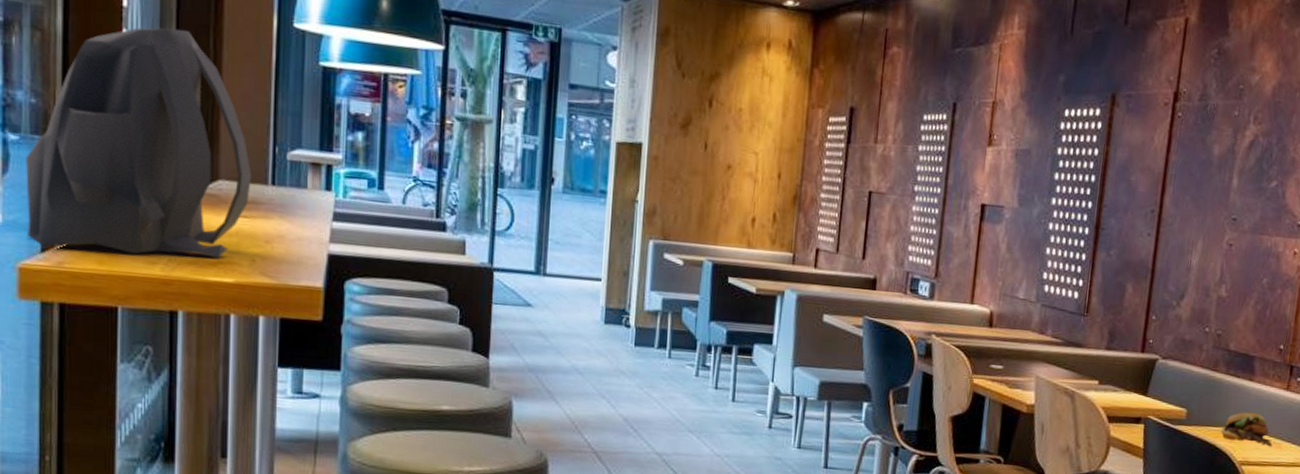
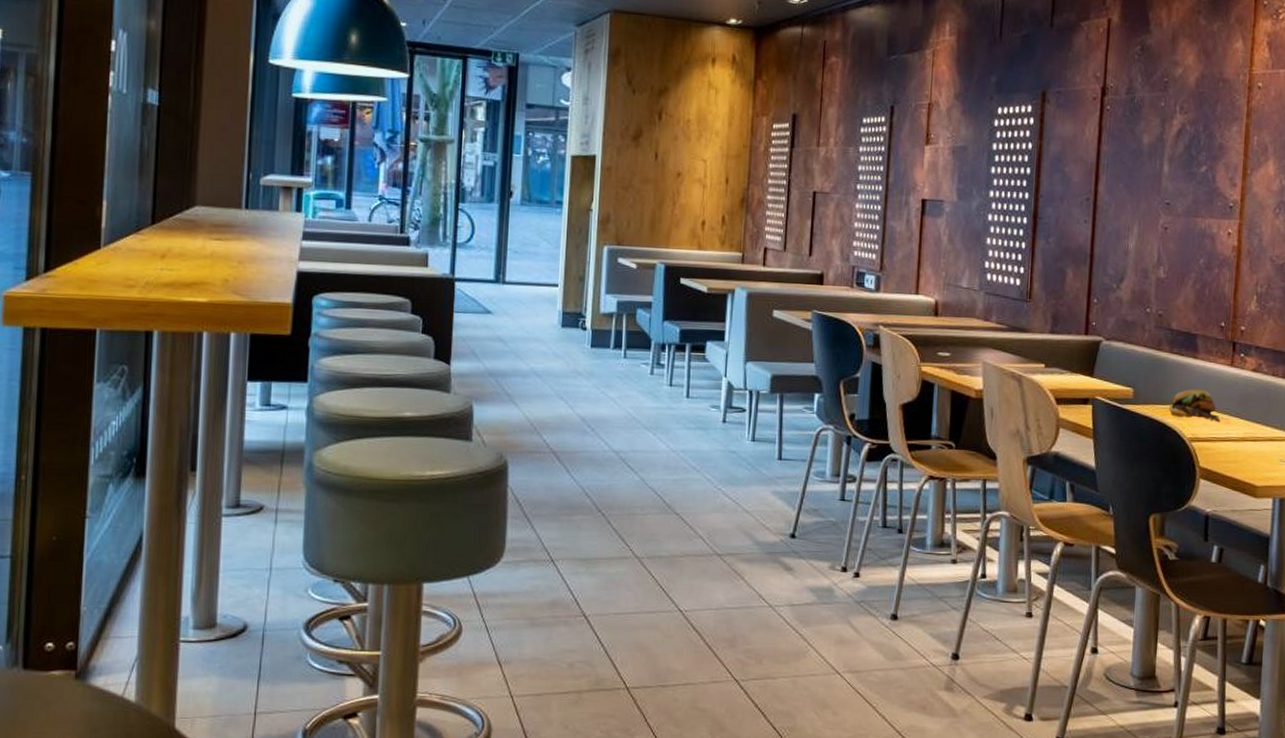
backpack: present [26,27,252,258] -> none [14,68,227,279]

